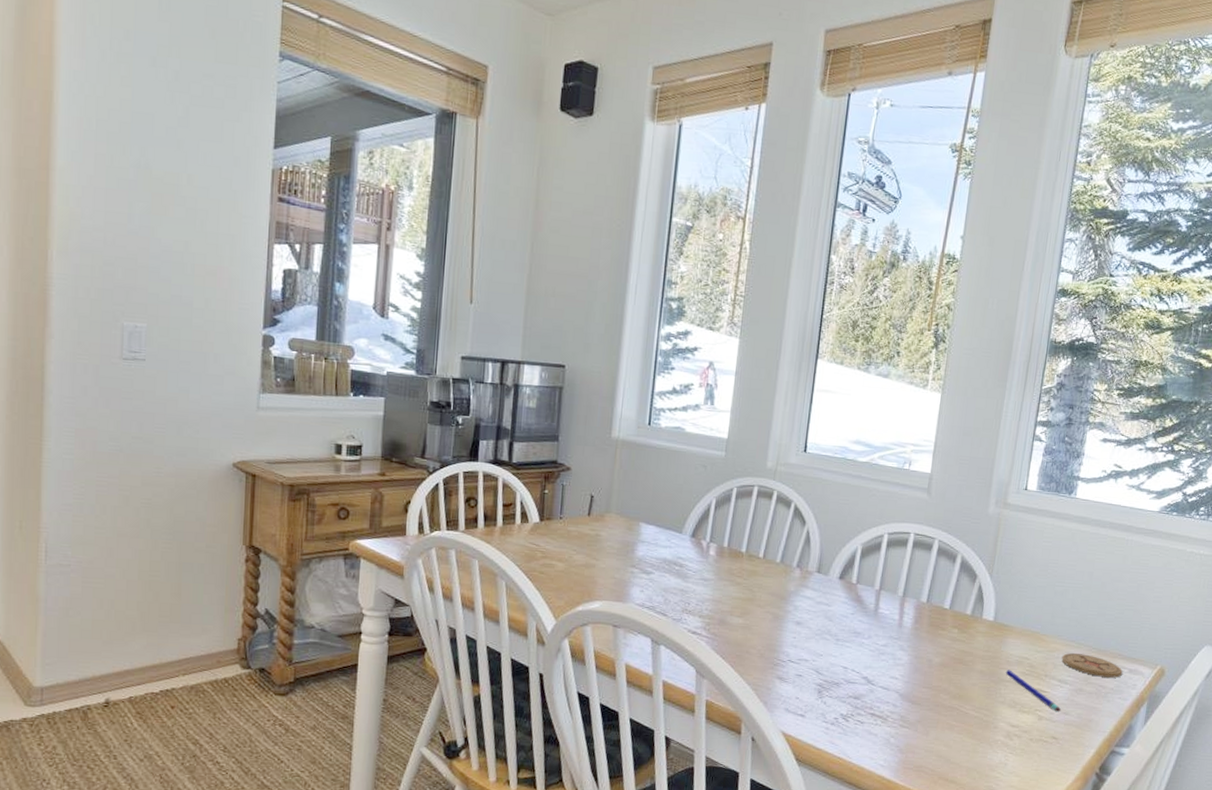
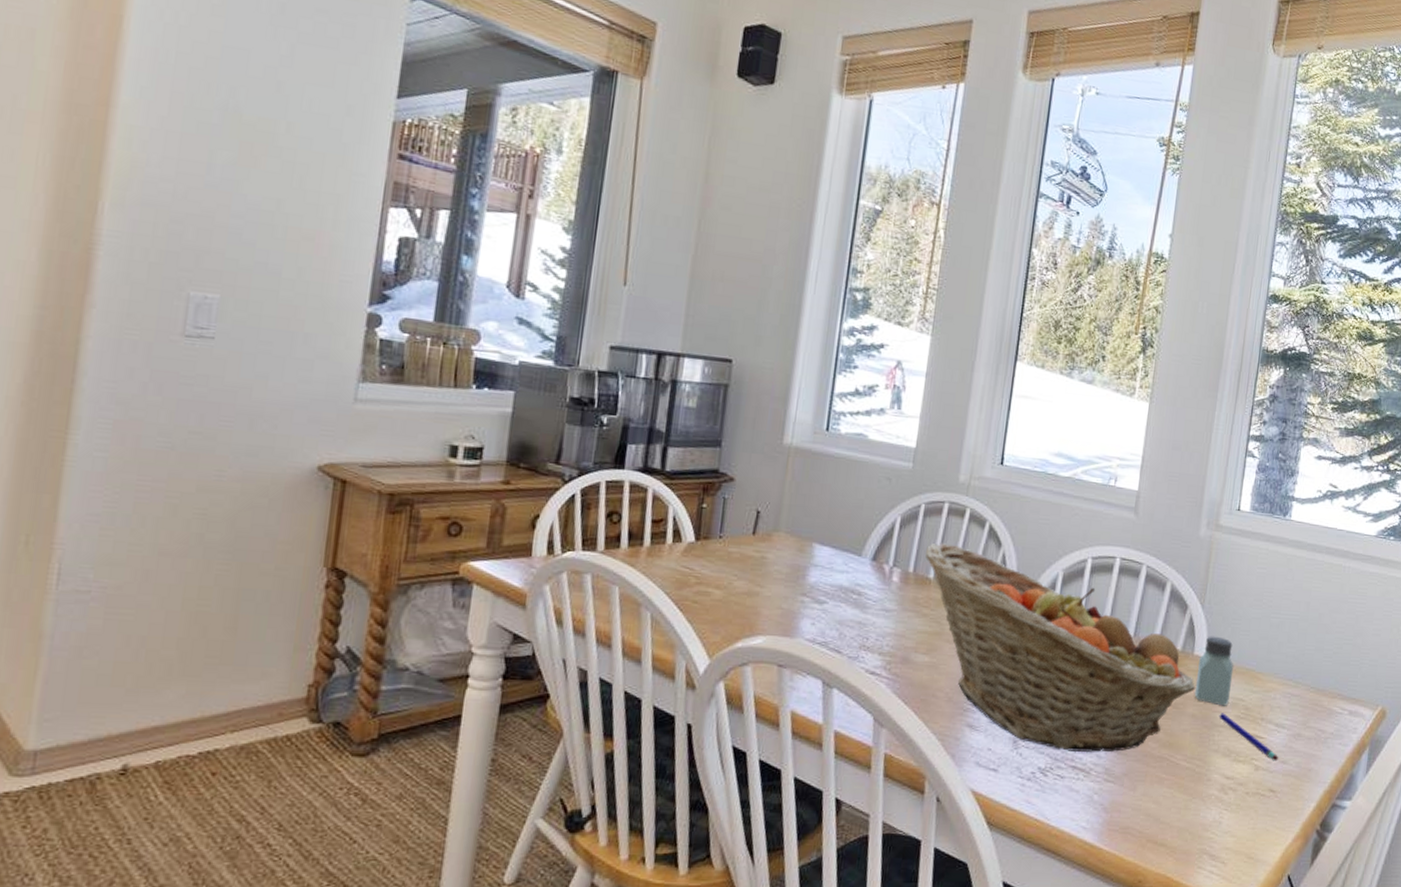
fruit basket: none [737,521,984,703] -> present [925,543,1196,753]
saltshaker: none [982,602,1020,664] -> present [1194,636,1234,706]
coaster: present [1061,653,1123,678] -> none [1278,693,1343,721]

